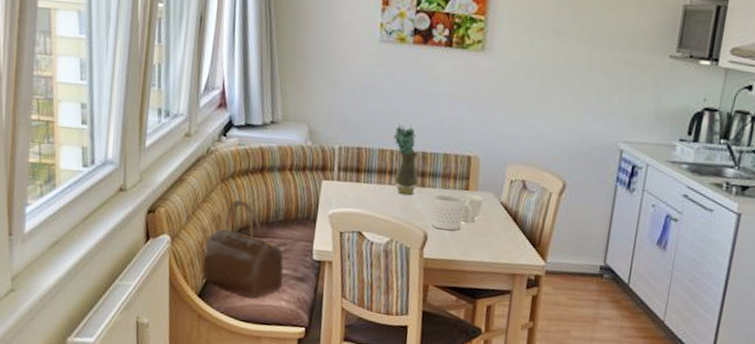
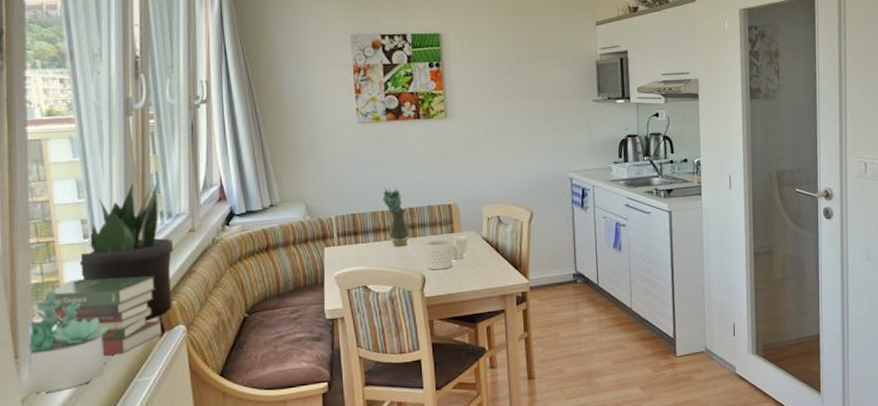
succulent plant: none [10,173,97,277] -> present [19,290,109,394]
books: none [27,166,148,254] -> present [31,276,163,356]
planter: none [72,72,168,224] -> present [77,183,174,322]
handbag: present [202,199,284,298] -> none [221,279,301,366]

